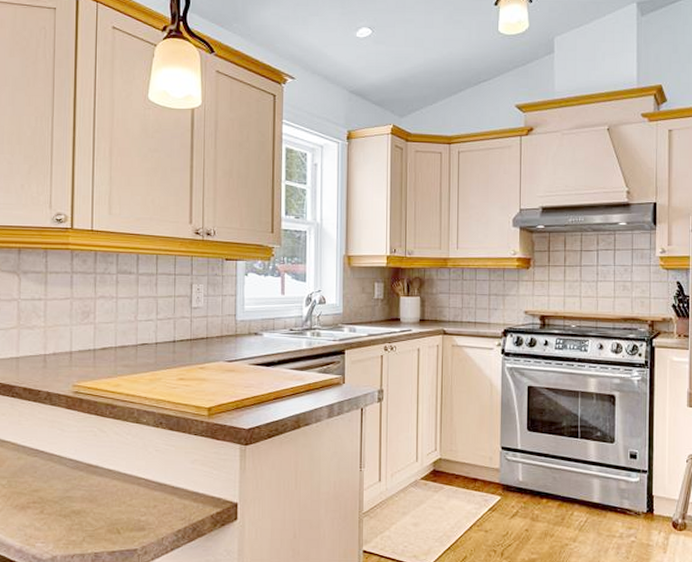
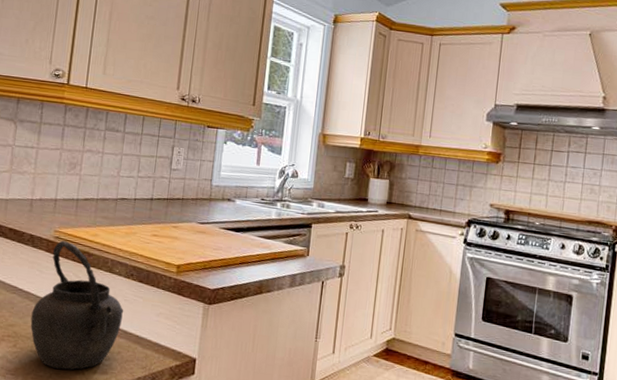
kettle: none [56,395,156,531] -> present [30,240,124,370]

